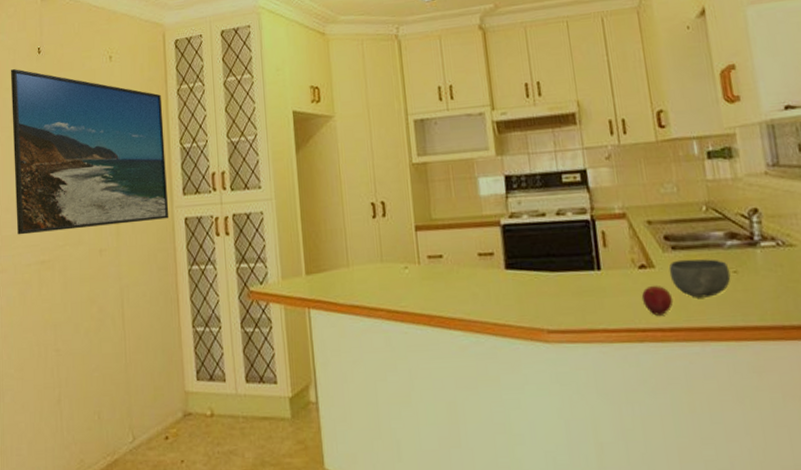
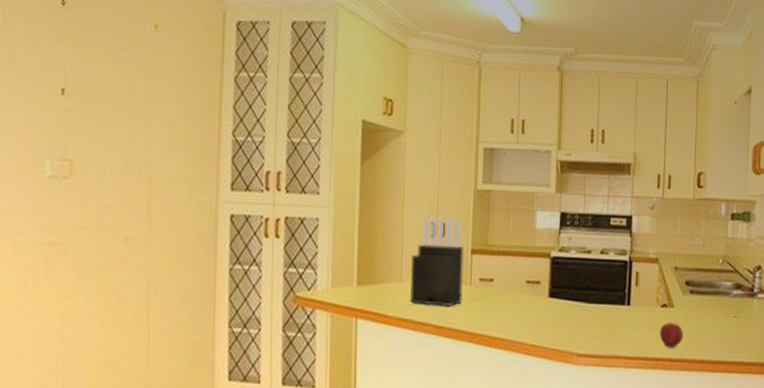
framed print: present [10,69,169,235] -> none [19,18,215,213]
knife block: none [355,195,413,290] -> present [410,217,464,306]
bowl: present [668,259,731,298] -> none [684,302,731,336]

